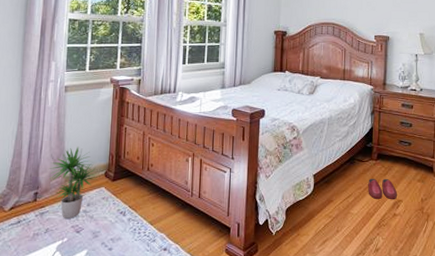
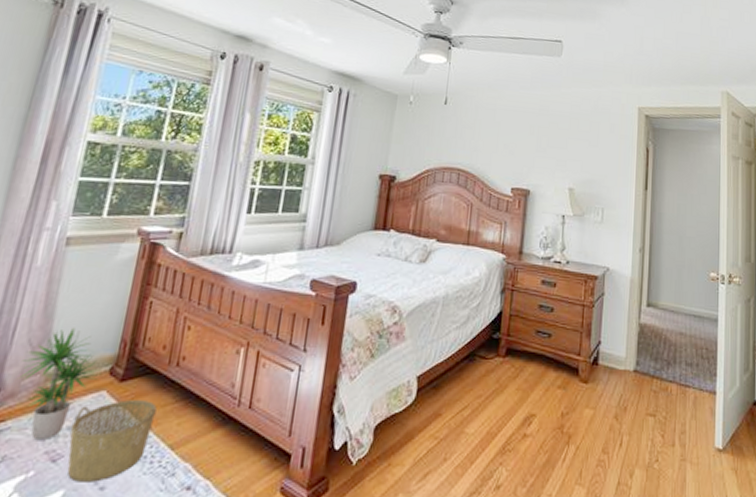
basket: none [85,193,138,245] -> present [67,400,157,482]
slippers: present [368,179,397,199] -> none [490,383,530,413]

